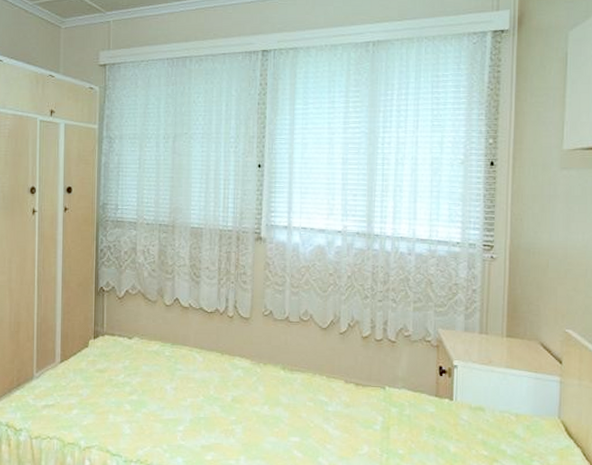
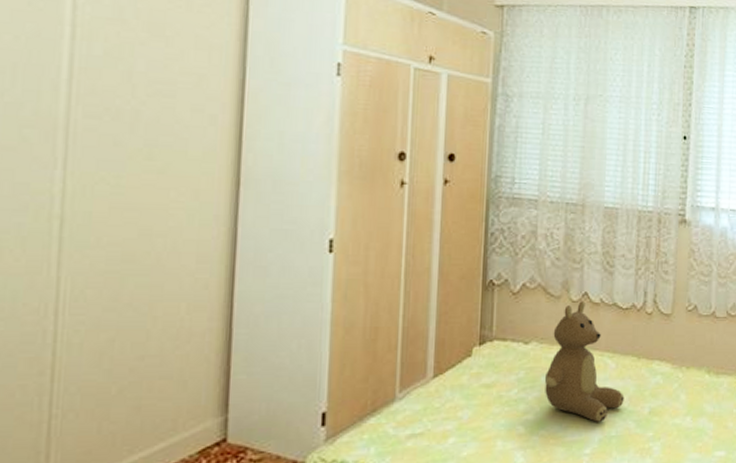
teddy bear: none [145,305,211,405] -> present [544,301,625,422]

